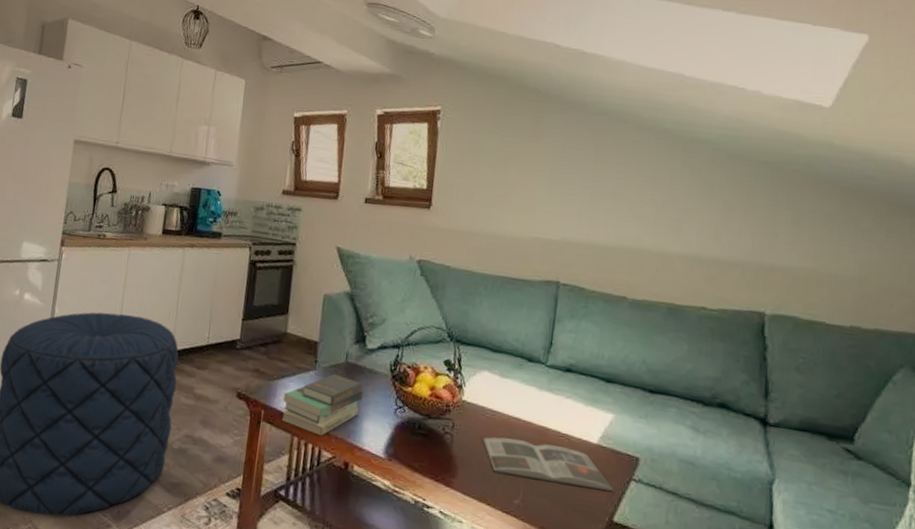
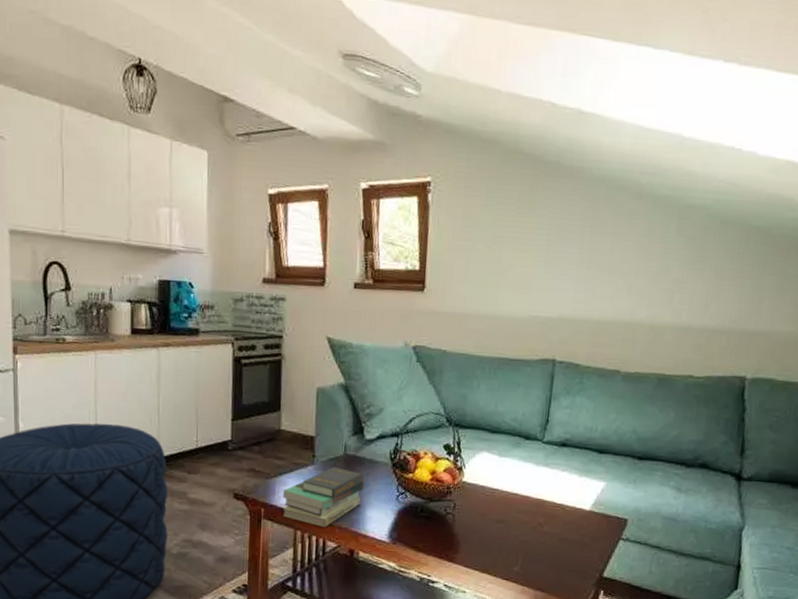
magazine: present [483,437,614,491] -> none [483,513,605,551]

